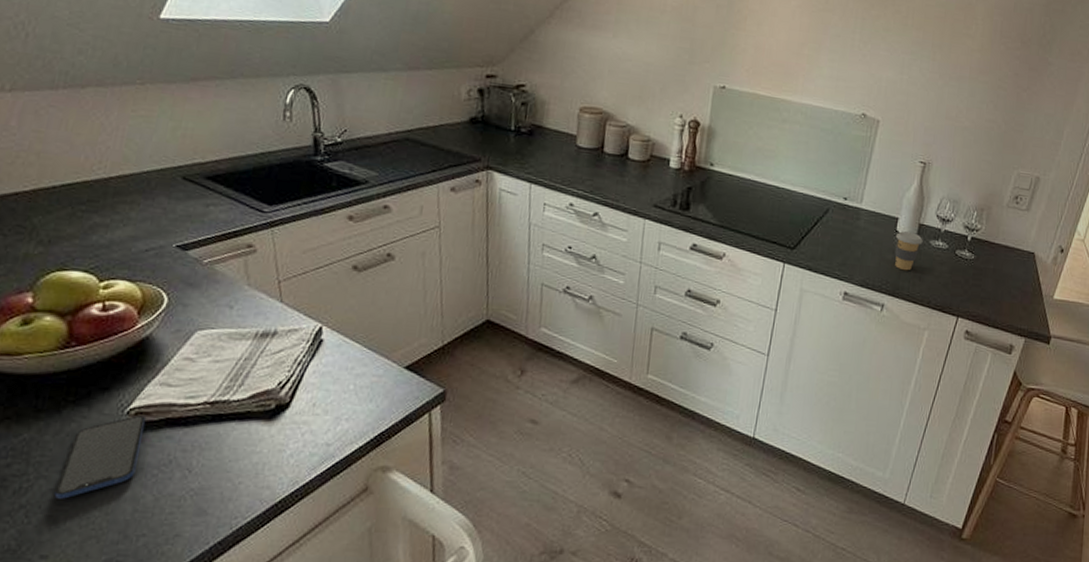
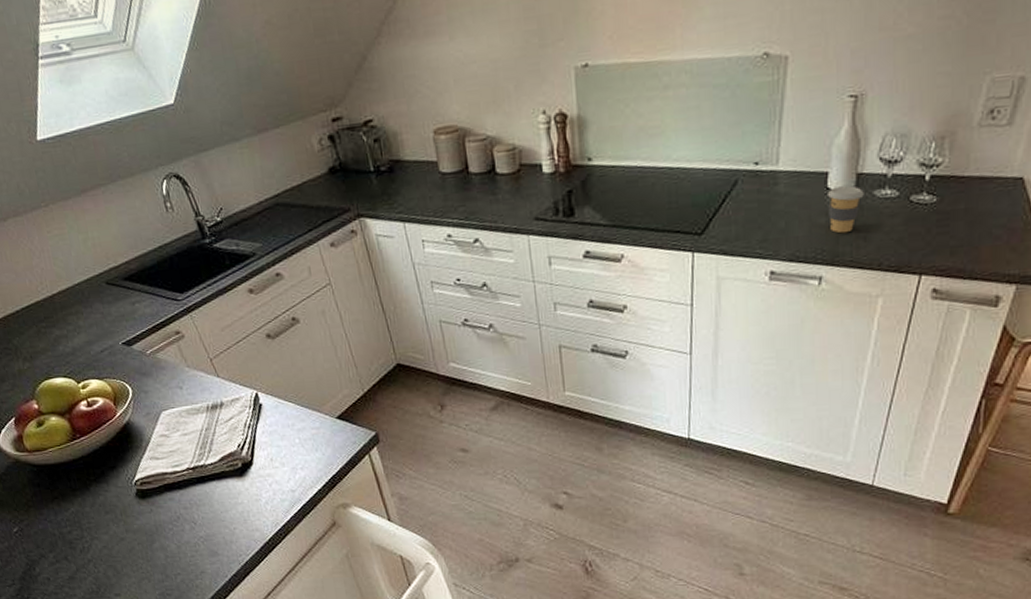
smartphone: present [54,415,145,499] -> none [104,485,157,553]

